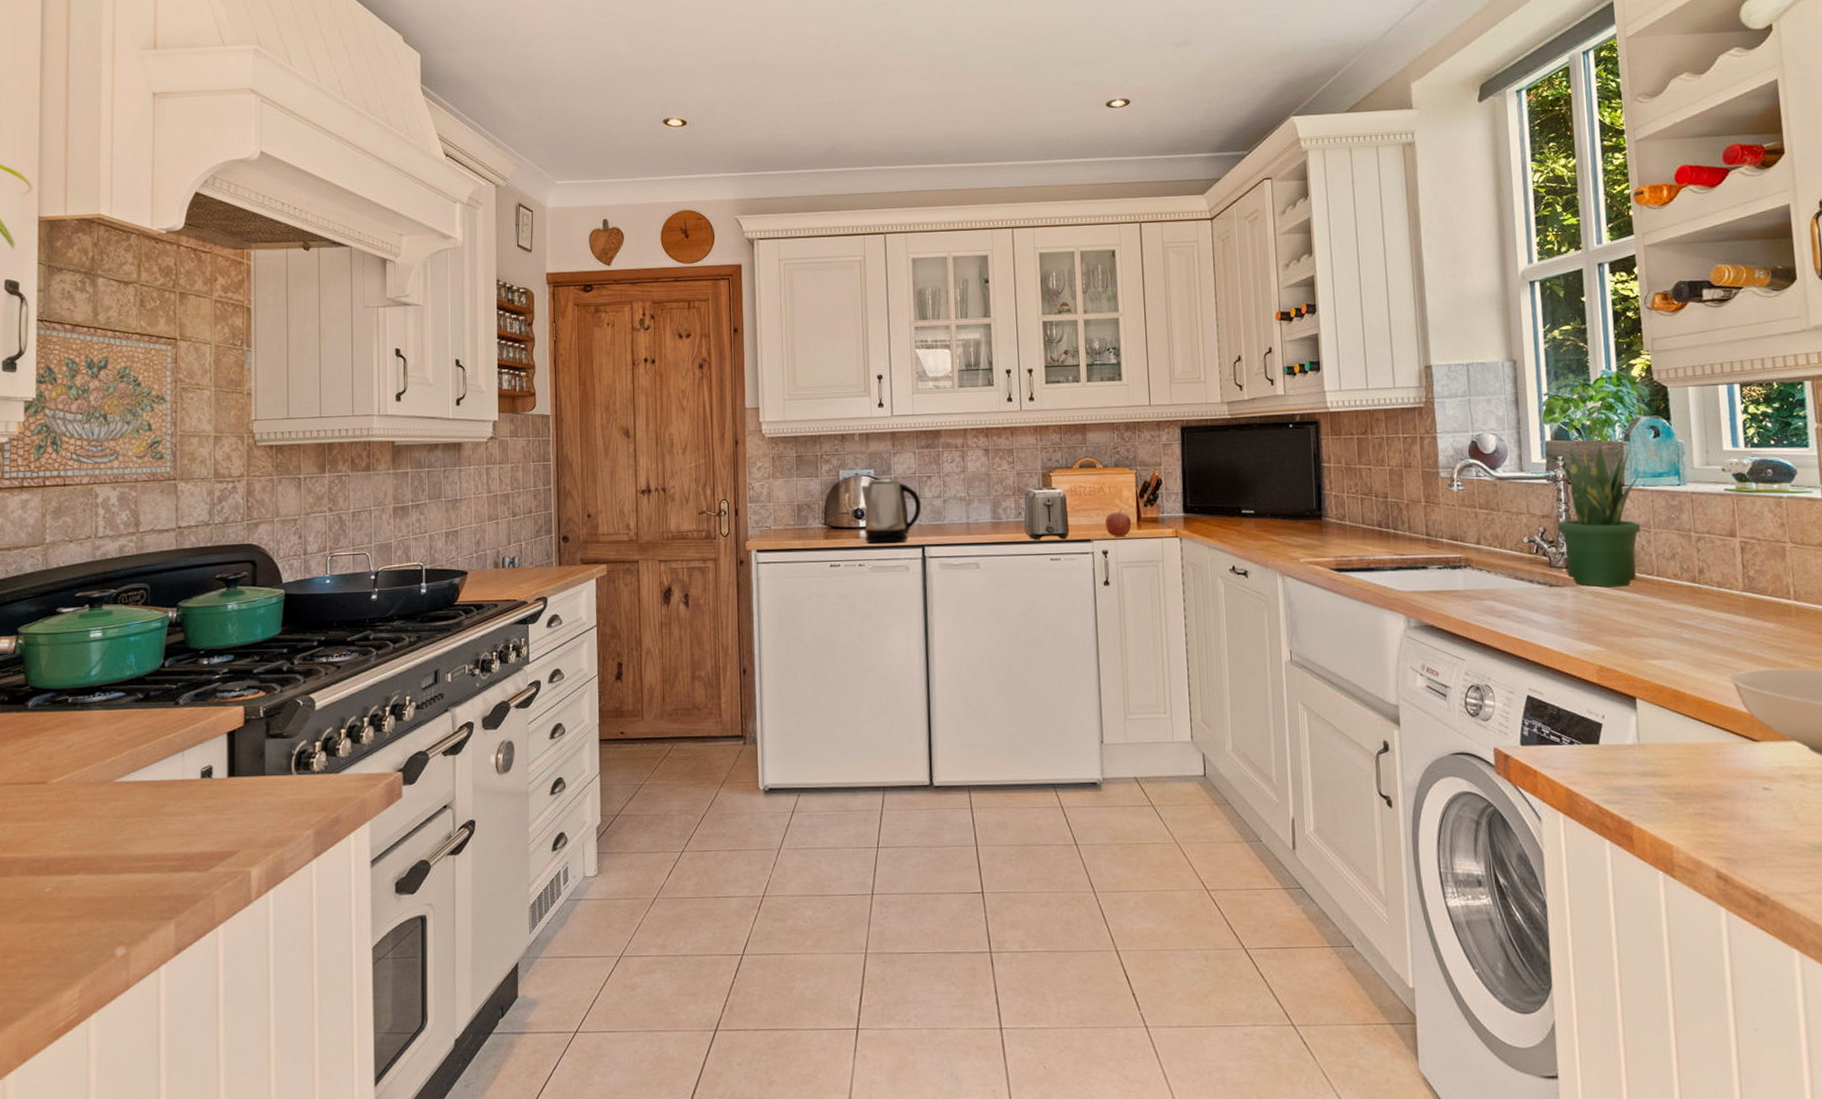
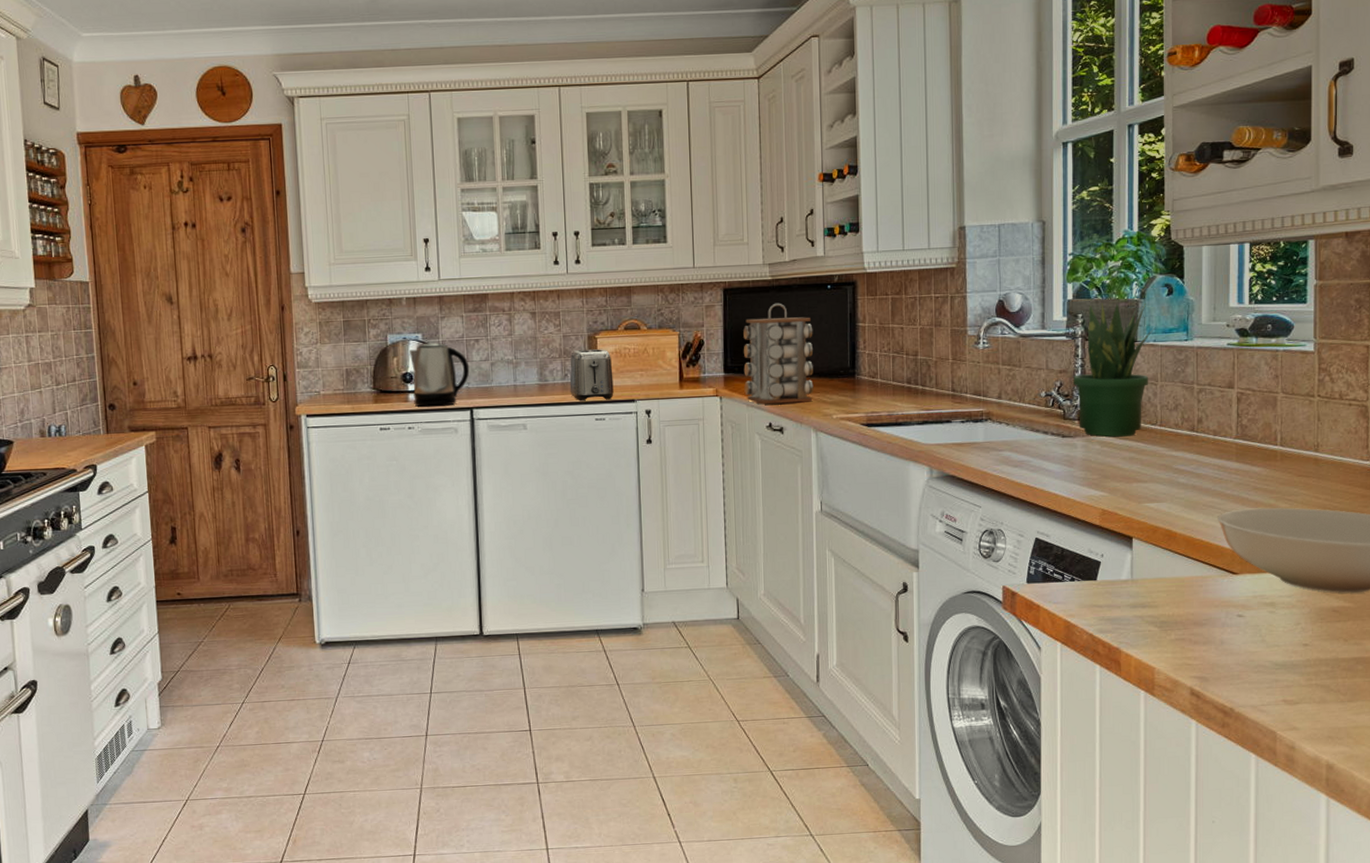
fruit: present [1105,509,1132,536] -> none [649,370,674,396]
spice rack: none [1202,442,1279,548] -> present [743,303,814,405]

